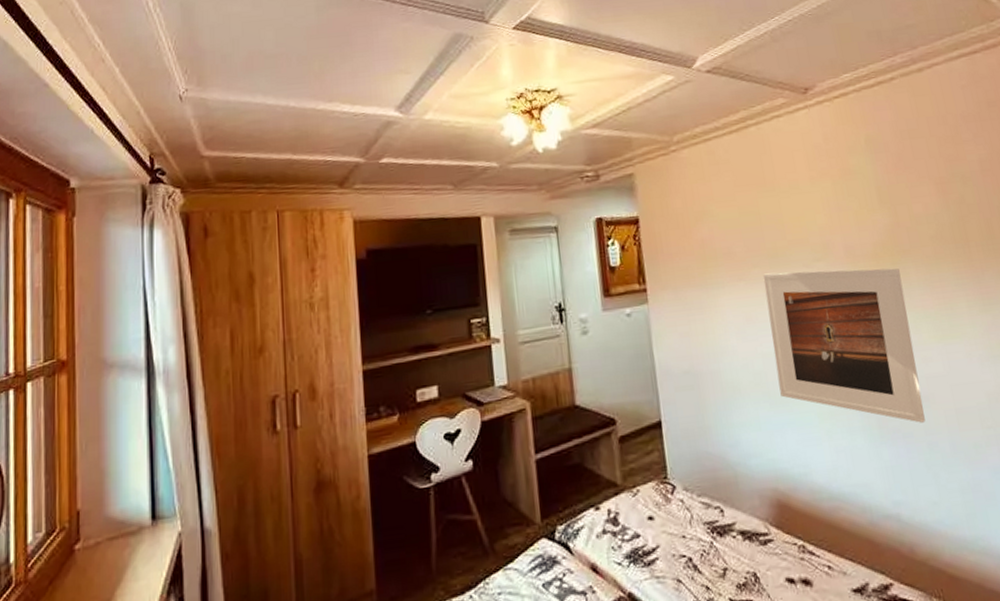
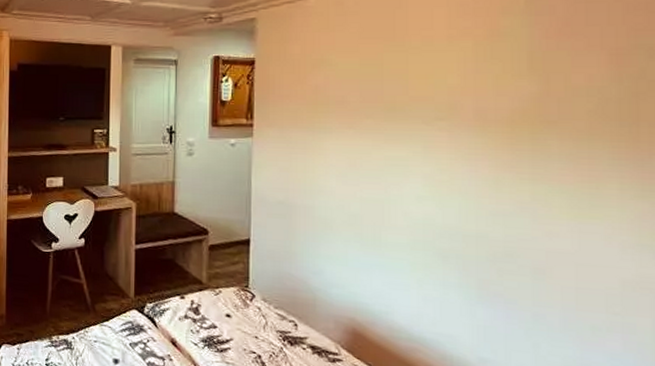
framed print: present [763,268,926,423] -> none [373,125,539,294]

